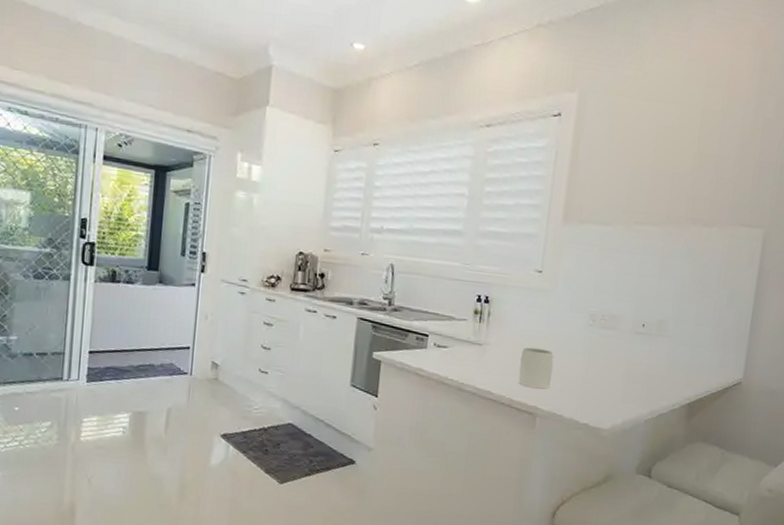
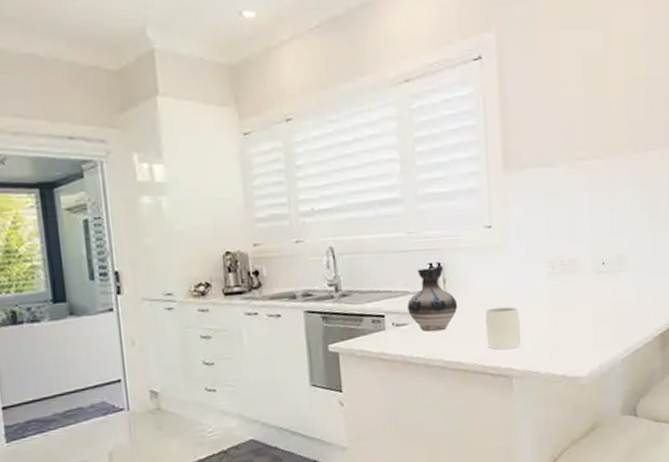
ceramic jug: none [450,298,498,360] -> present [407,266,458,332]

